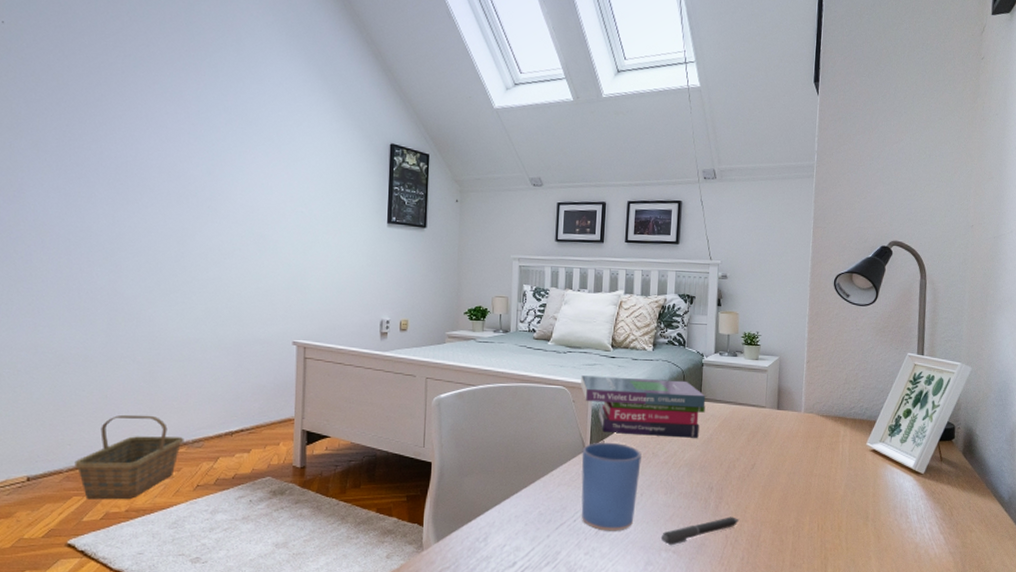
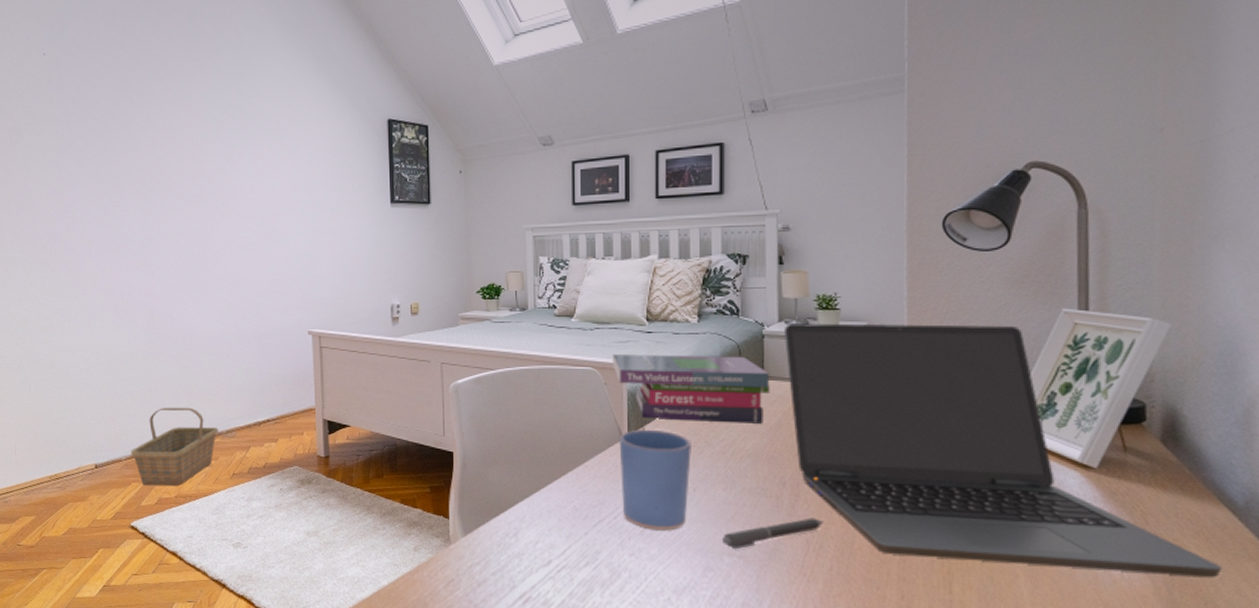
laptop: none [718,355,995,553] -> present [783,323,1223,577]

